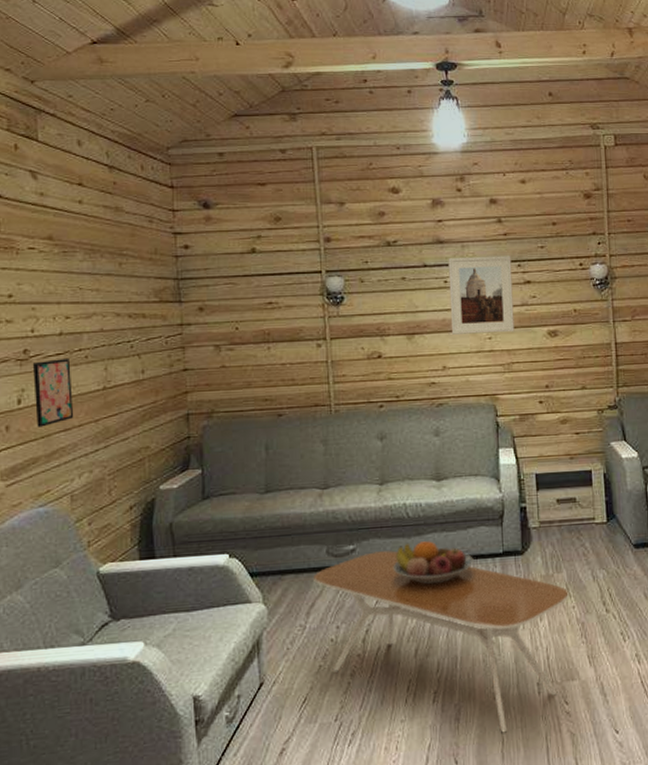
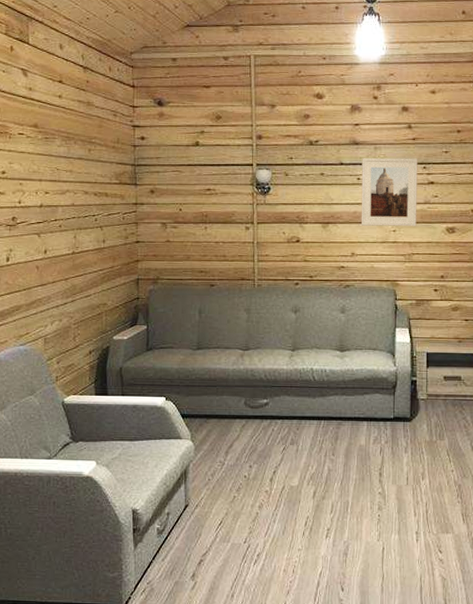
wall art: present [33,359,74,427] -> none [19,226,49,281]
coffee table: present [314,551,569,733] -> none [233,407,449,570]
fruit bowl: present [393,541,474,585] -> none [299,402,368,439]

